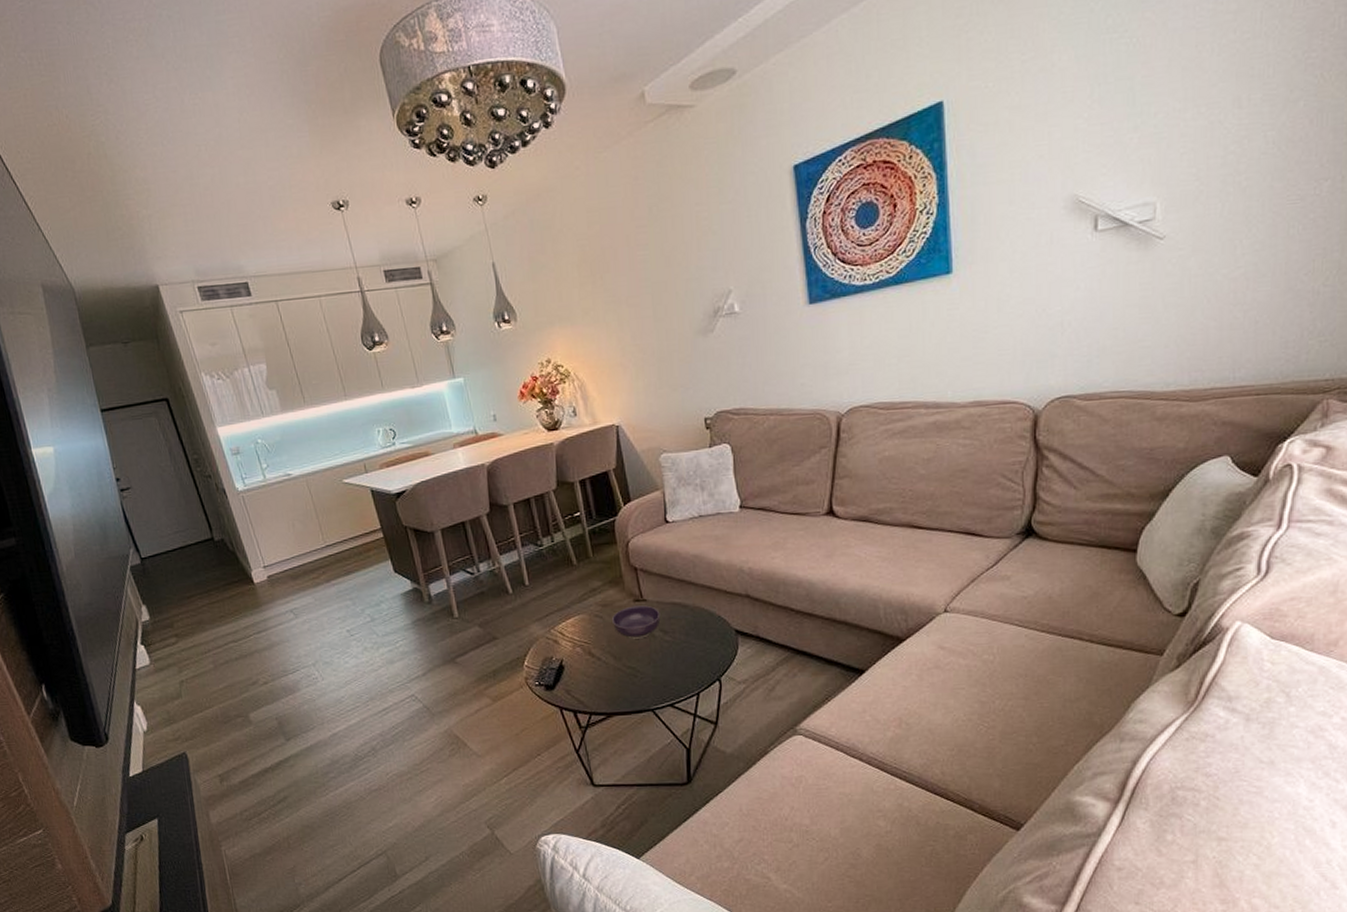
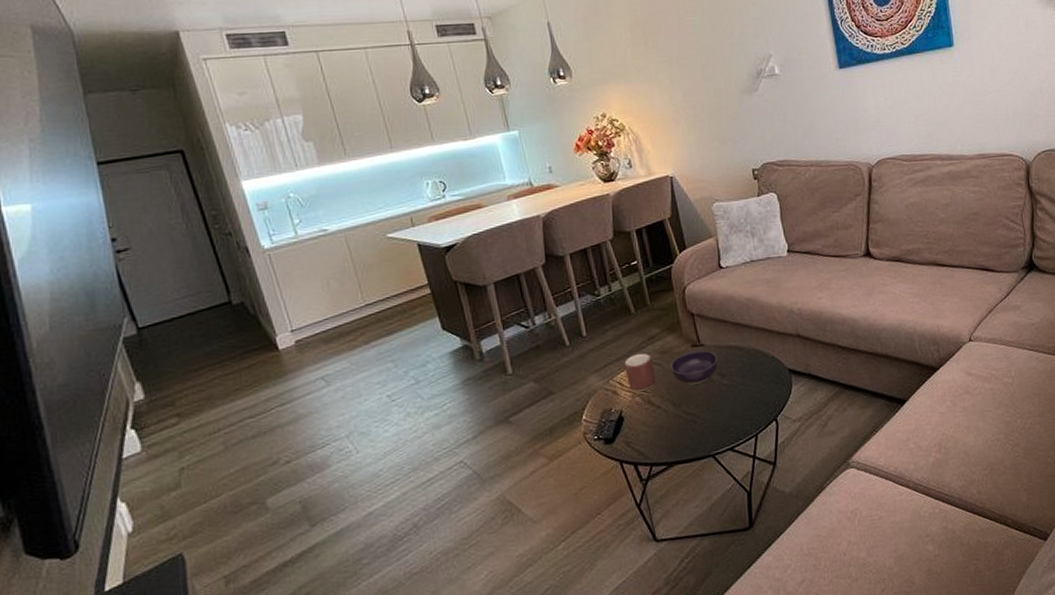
mug: none [565,604,597,642] -> present [624,352,656,392]

